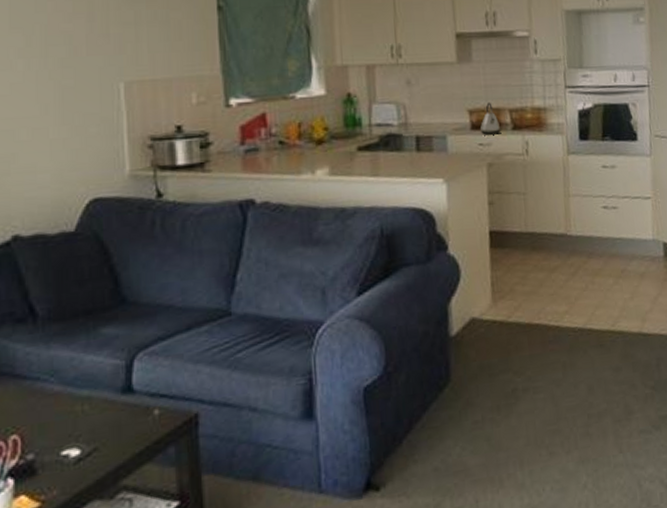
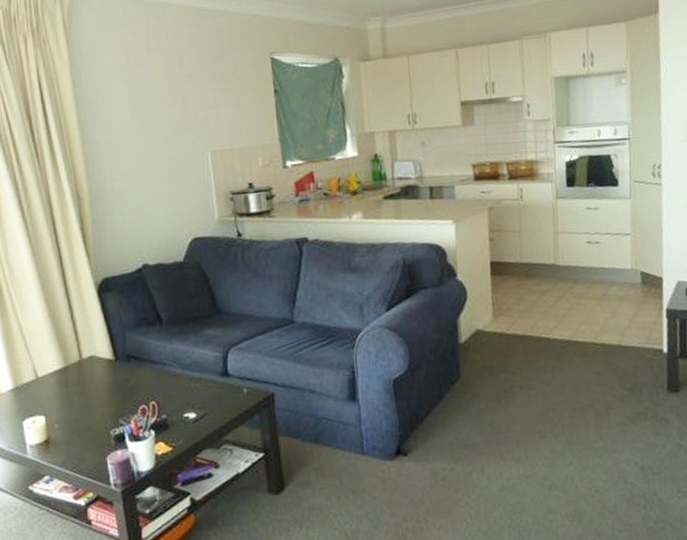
kettle: present [480,102,501,136] -> none [481,158,500,186]

